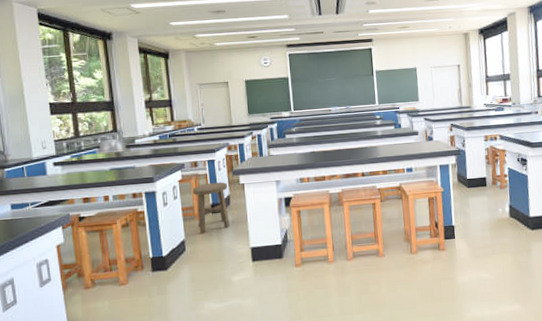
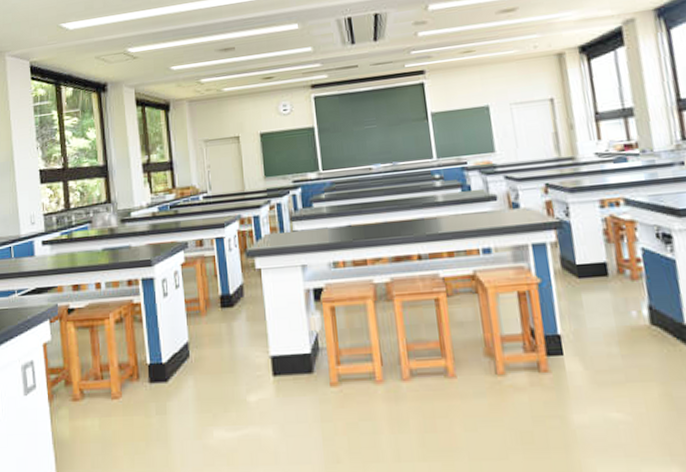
stool: present [192,182,230,234] -> none [197,266,243,335]

